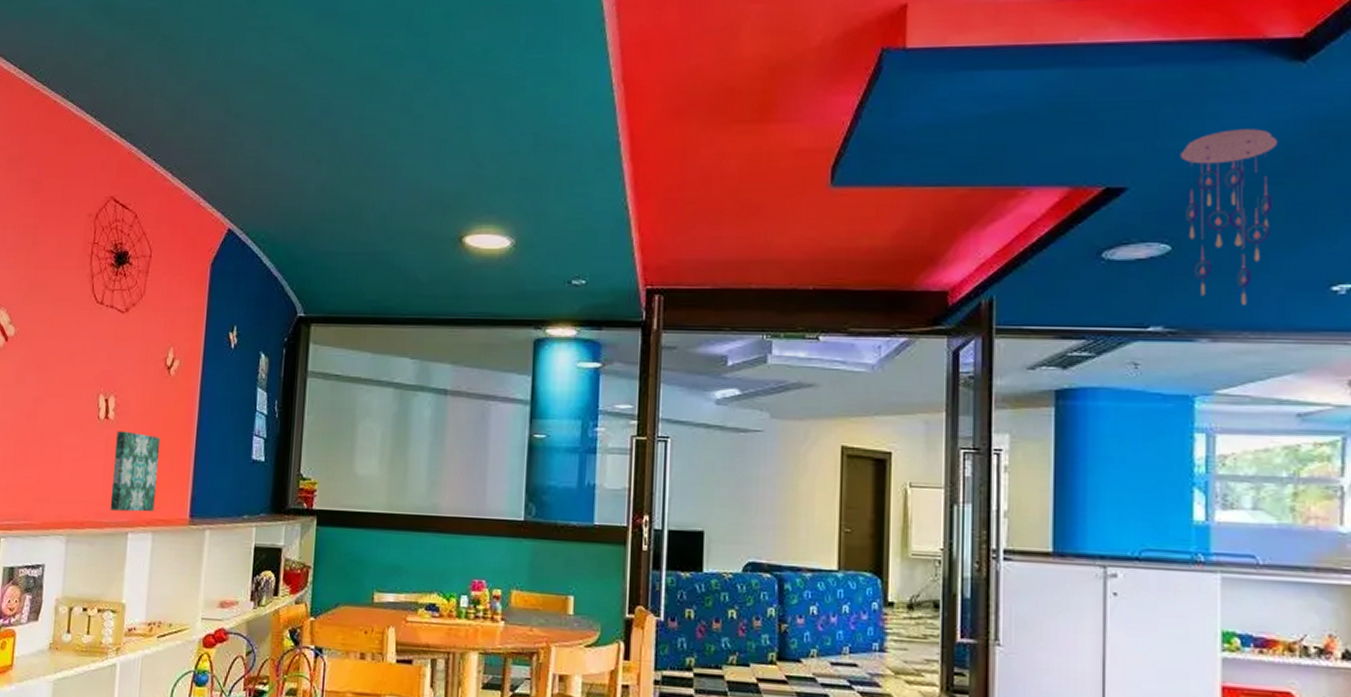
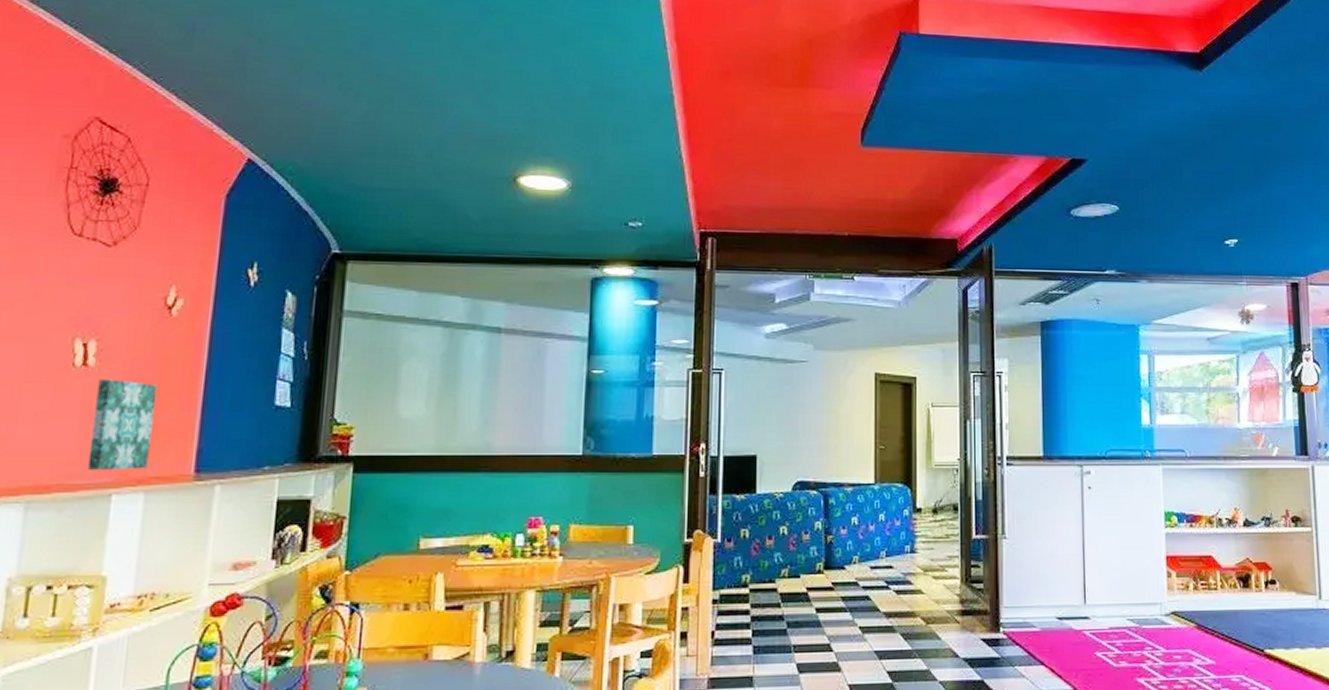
ceiling mobile: present [1180,129,1279,305] -> none [1122,118,1187,254]

